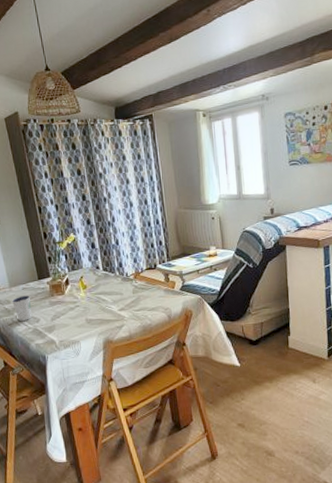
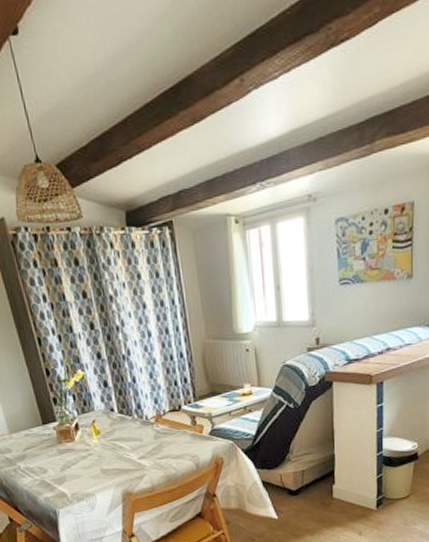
dixie cup: present [11,295,31,322] -> none [12,443,37,473]

